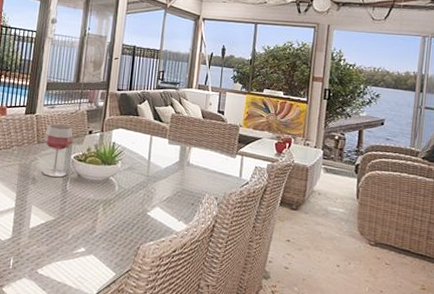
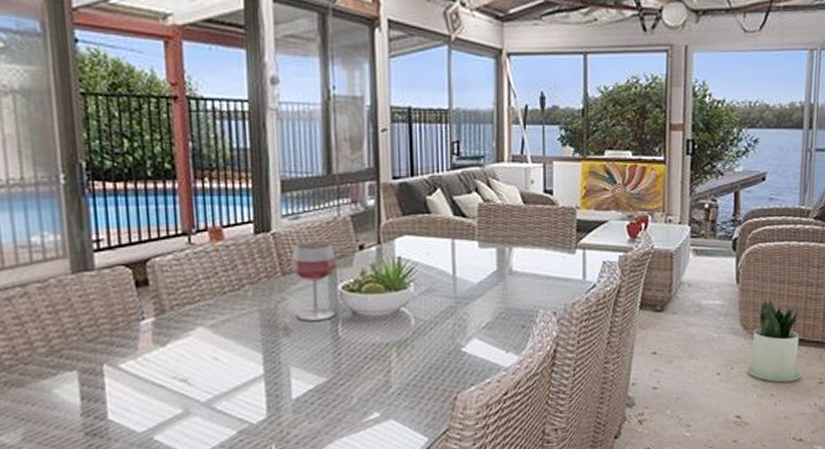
planter: none [361,214,409,284] -> present [746,298,803,383]

